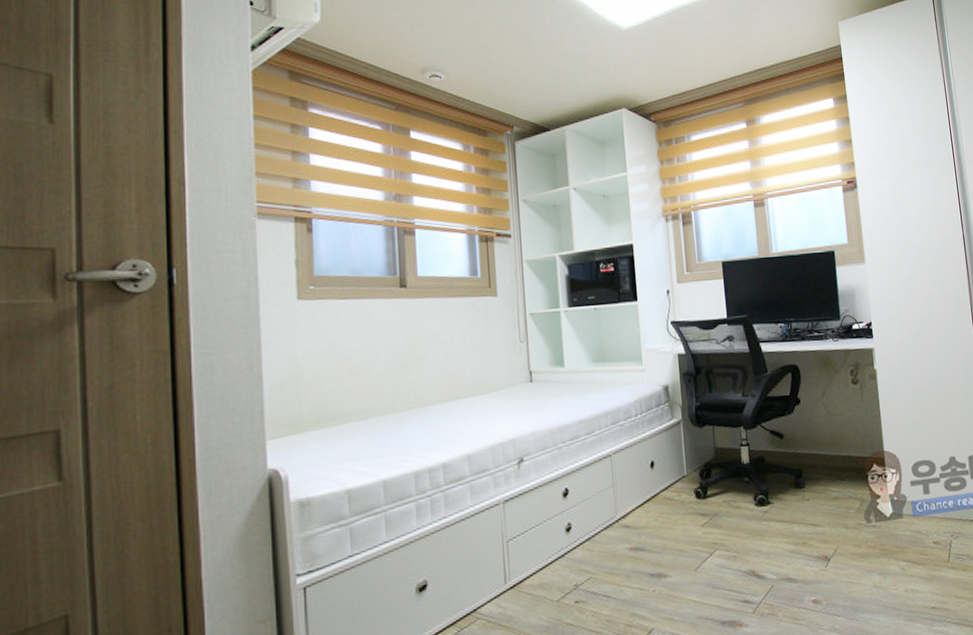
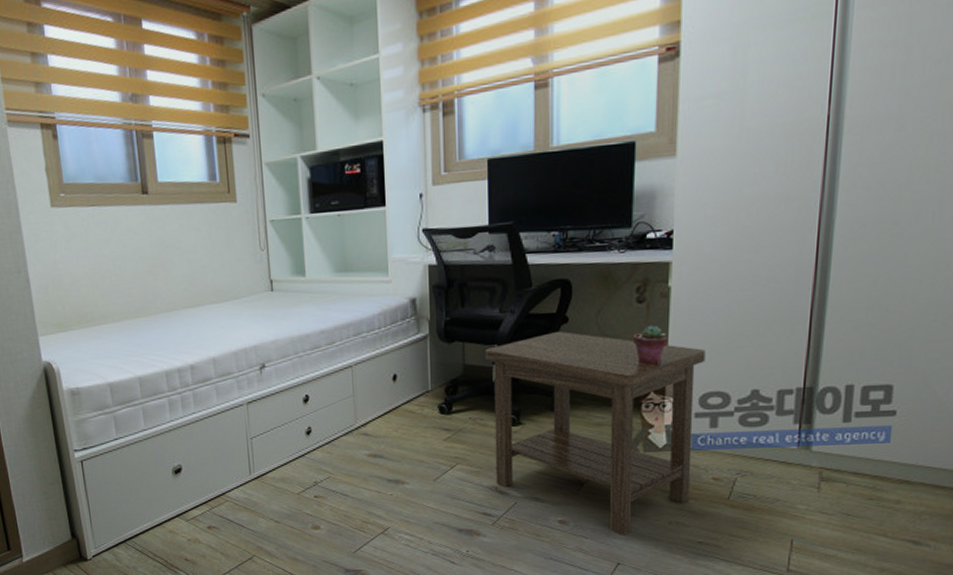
side table: none [732,412,918,610] -> present [484,332,706,536]
potted succulent: none [853,403,881,439] -> present [633,325,668,364]

